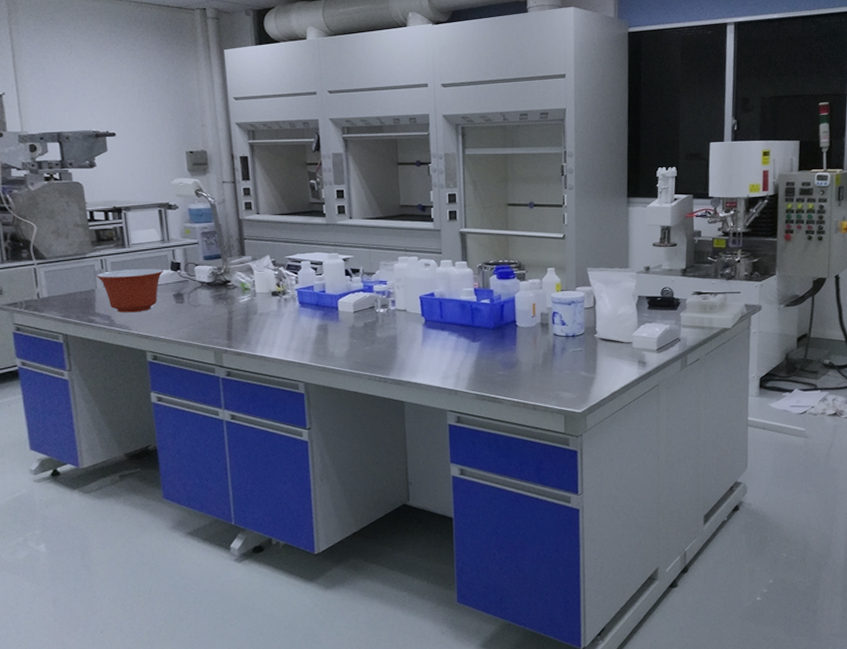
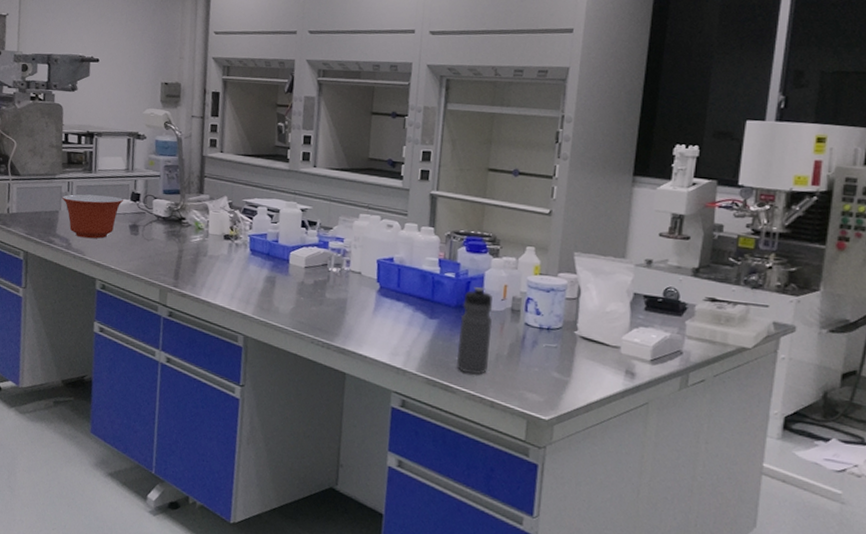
water bottle: none [499,308,527,385] -> present [457,286,493,374]

